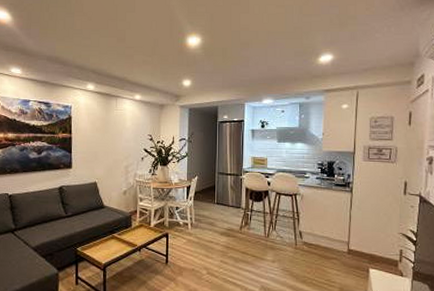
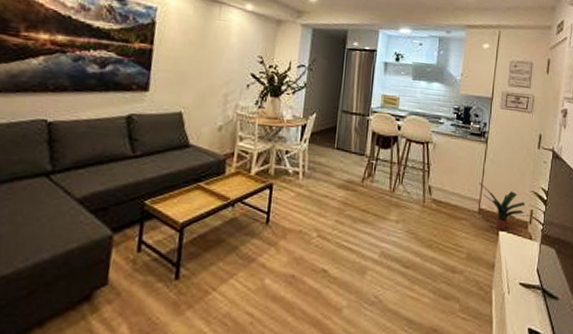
potted plant: none [346,227,395,268] -> present [479,182,526,230]

